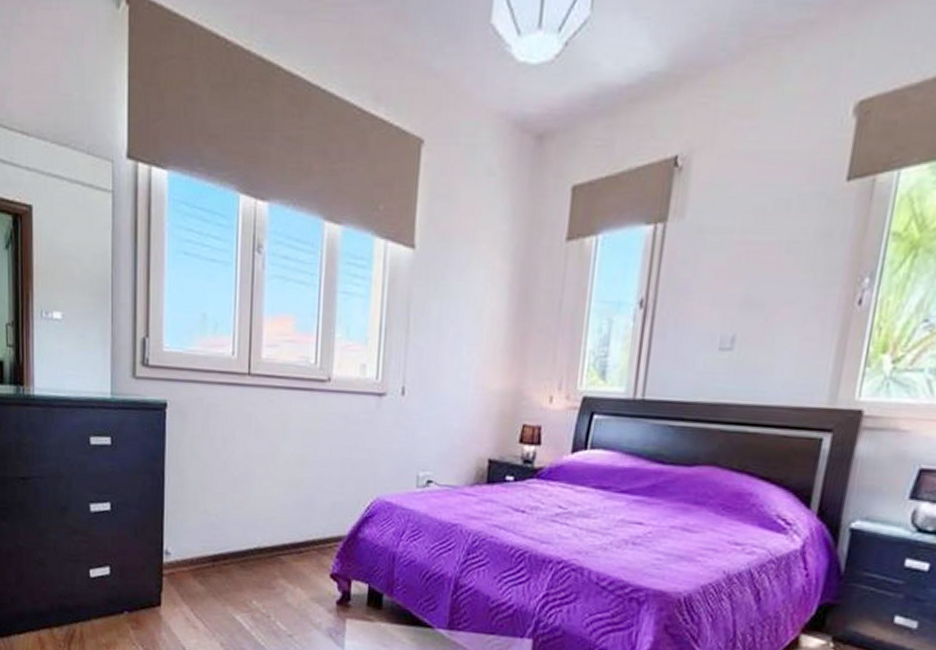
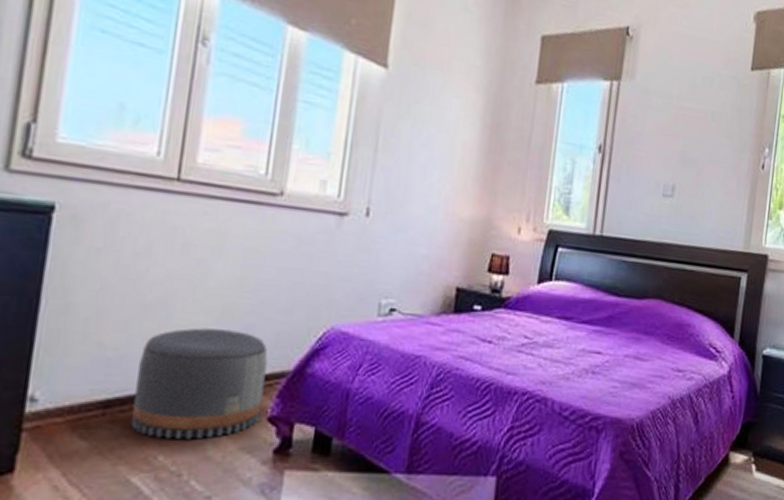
pouf: none [231,498,327,589] -> present [131,328,268,439]

